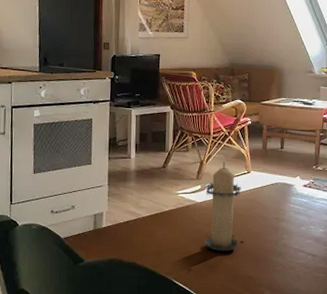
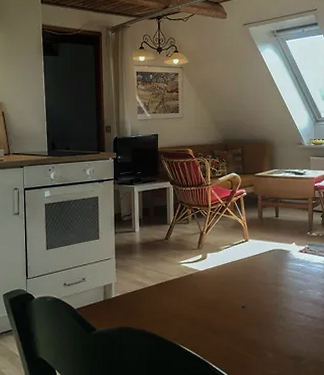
candle: present [204,162,241,251] -> none [206,231,241,316]

